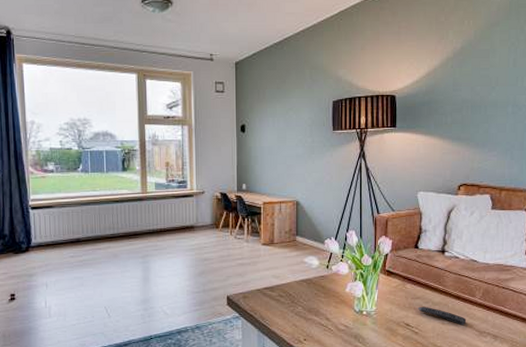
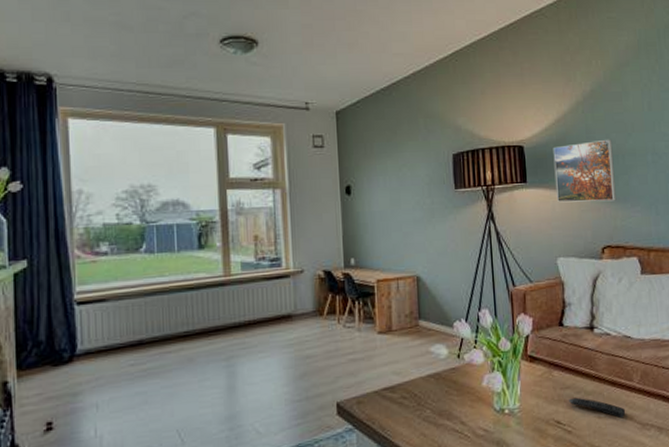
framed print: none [421,91,477,146] -> present [553,139,617,203]

